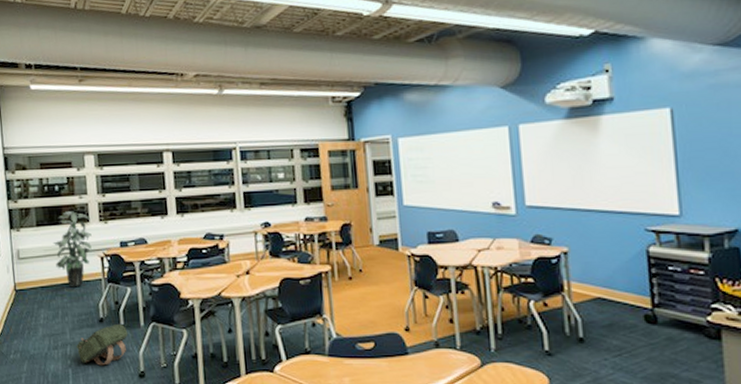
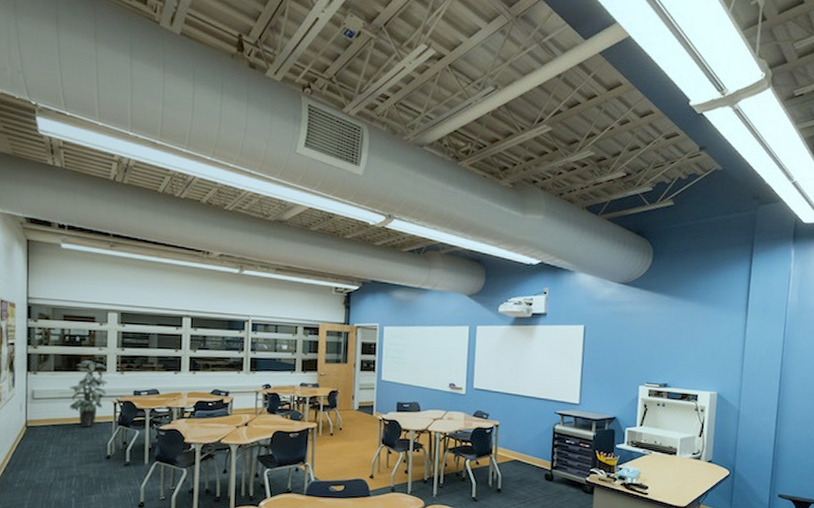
backpack: present [77,323,128,366] -> none [82,460,133,496]

